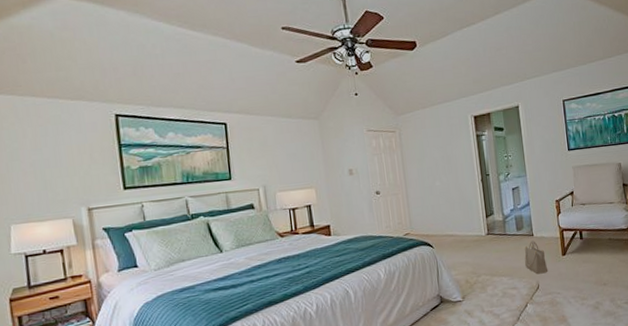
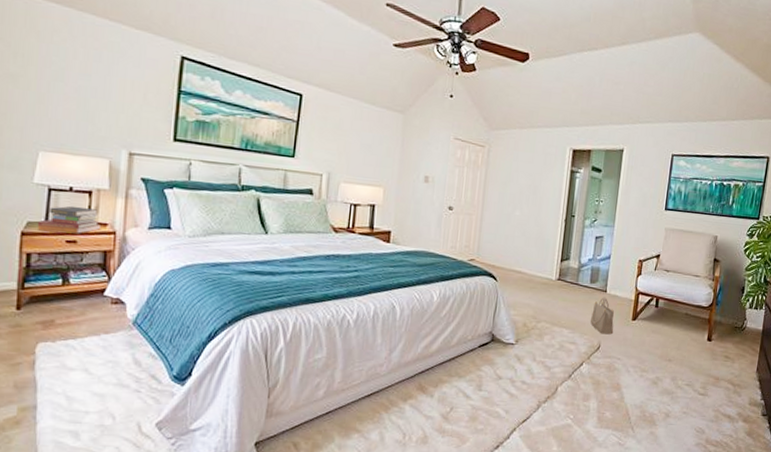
books: none [21,264,78,295] -> present [37,205,102,234]

